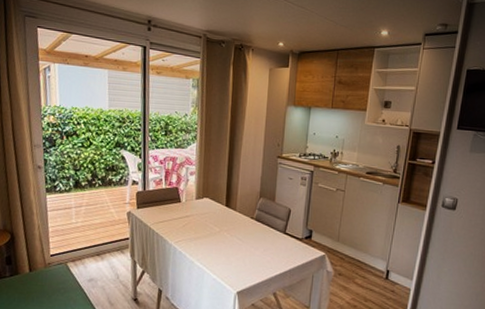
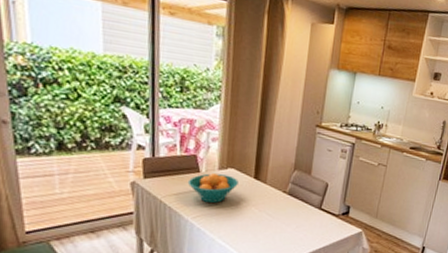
fruit bowl: none [171,203,212,229] -> present [187,173,238,203]

